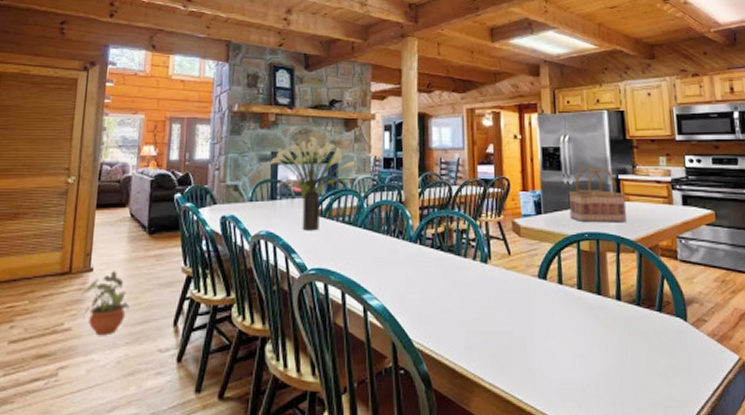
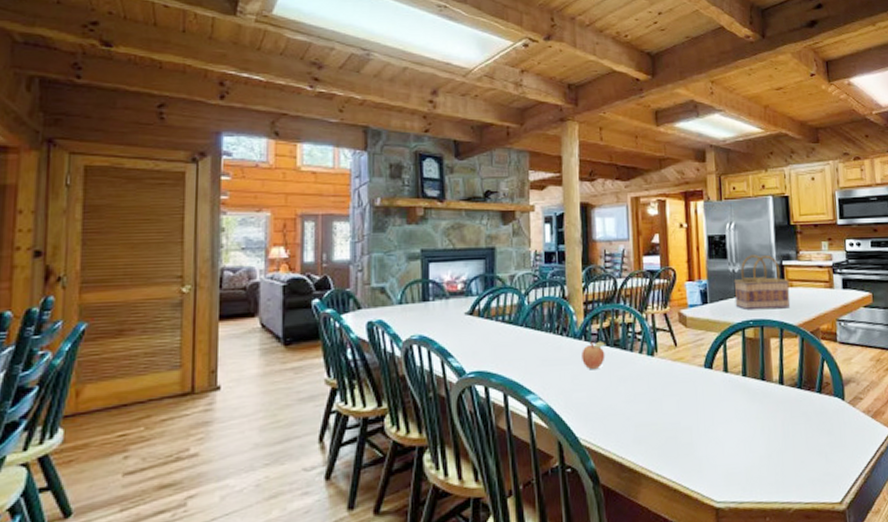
potted plant: present [80,271,130,336] -> none [207,388,267,459]
flower arrangement: present [269,137,355,231] -> none [419,232,514,333]
fruit: none [417,245,441,274] -> present [582,341,606,370]

